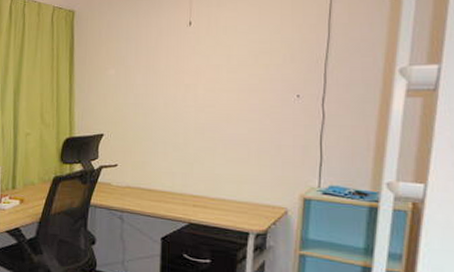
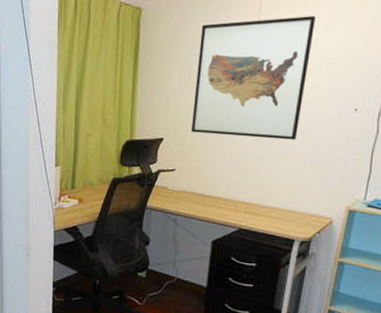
wall art: none [131,9,247,130] -> present [191,16,316,140]

